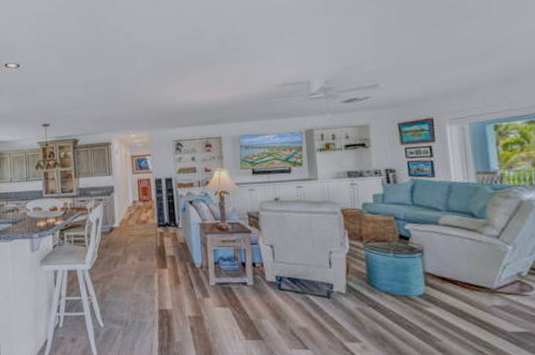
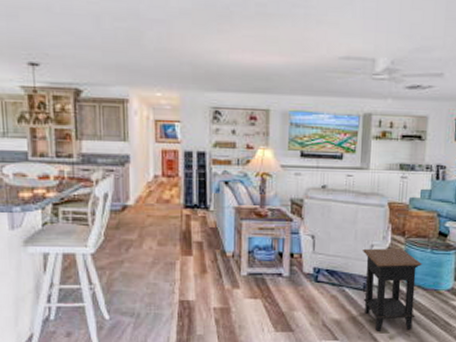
side table: none [322,254,388,340] -> present [363,248,422,331]

